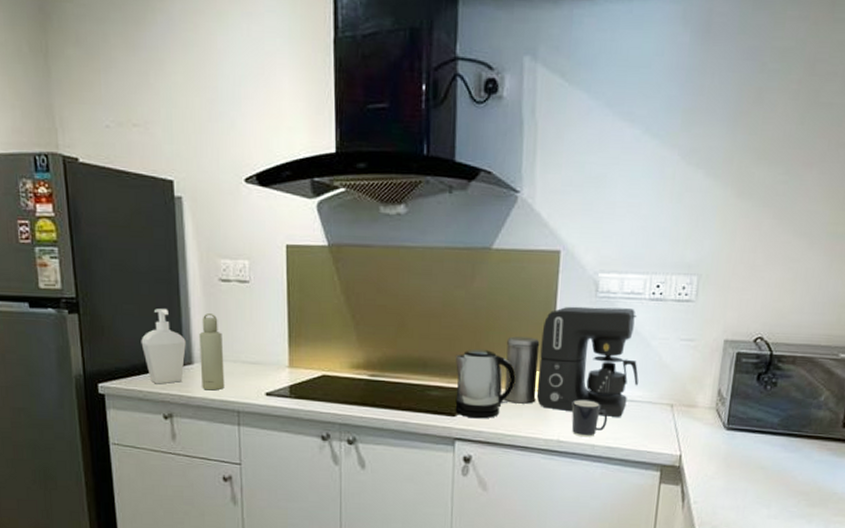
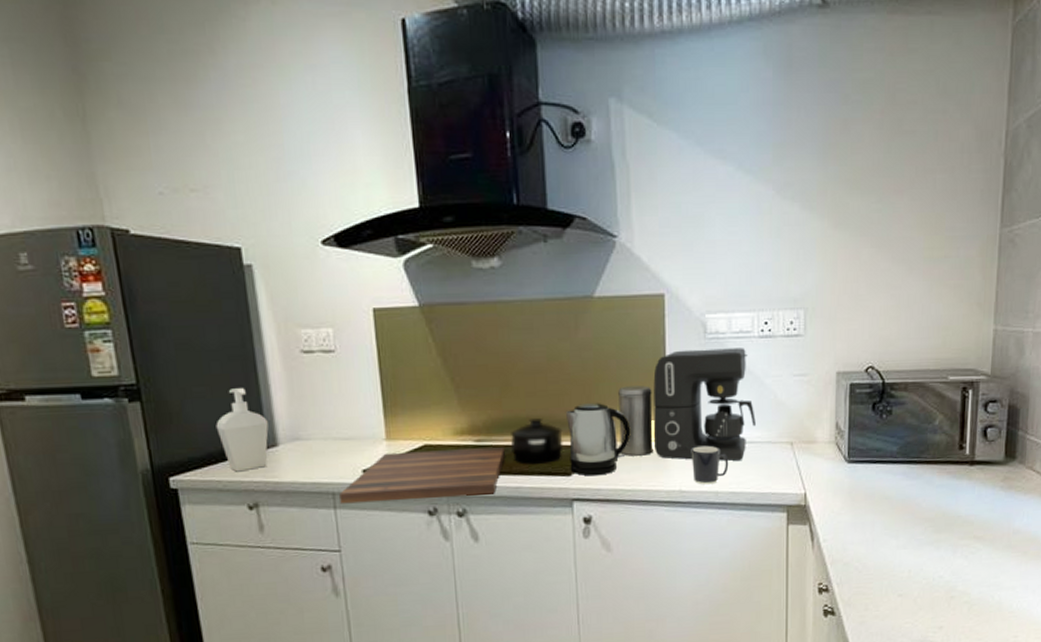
bottle: present [199,312,225,391] -> none [282,388,316,474]
cutting board: none [244,379,397,426] -> present [339,447,506,504]
saucepan: none [401,358,451,403] -> present [510,417,563,464]

